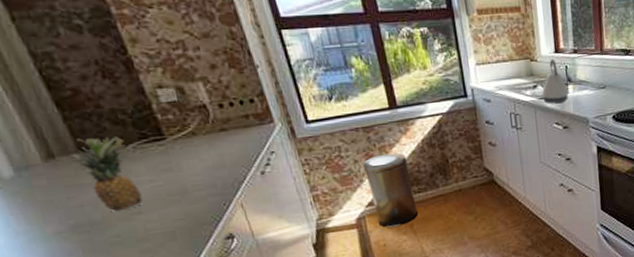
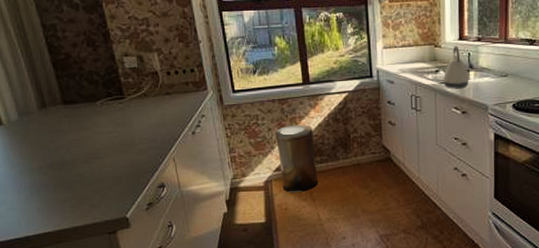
fruit: present [67,136,143,212] -> none [56,93,102,155]

